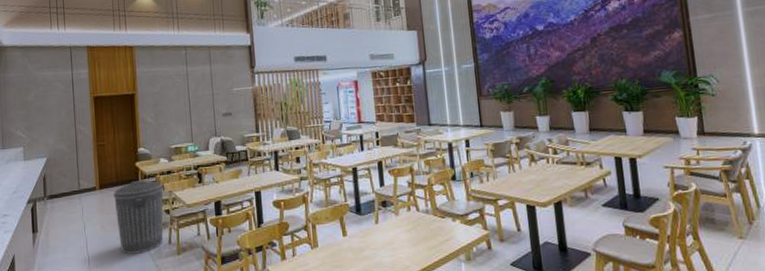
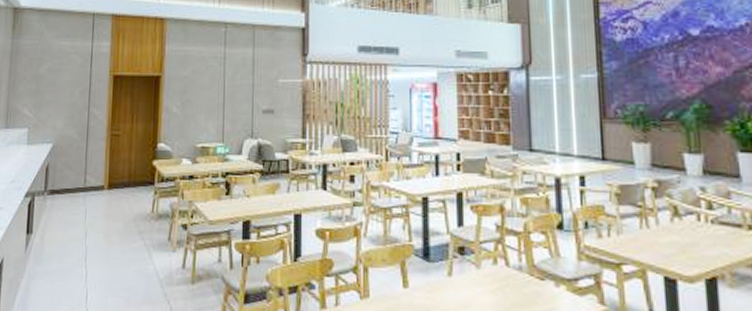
trash can: present [114,180,164,255] -> none [123,184,182,276]

